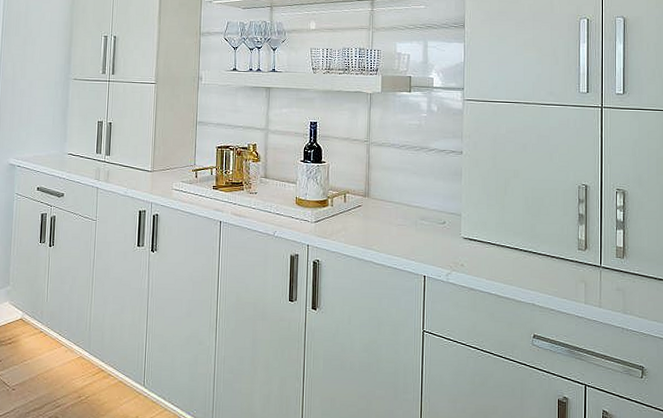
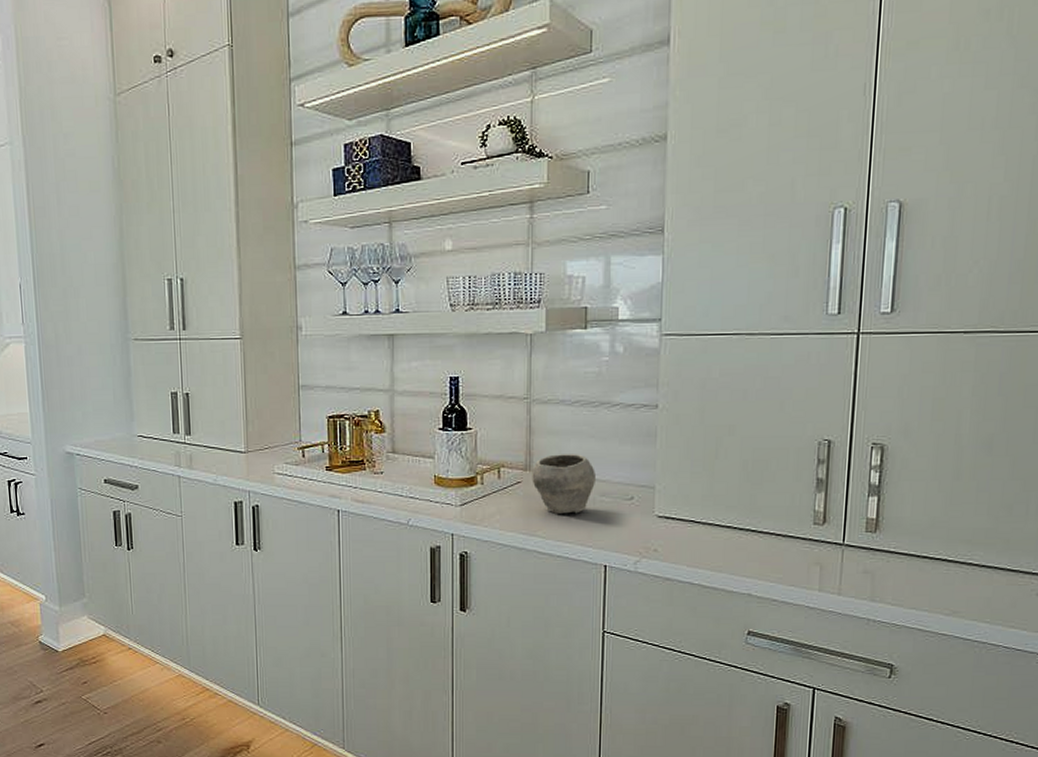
bowl: none [369,185,417,233] -> present [532,454,595,514]

